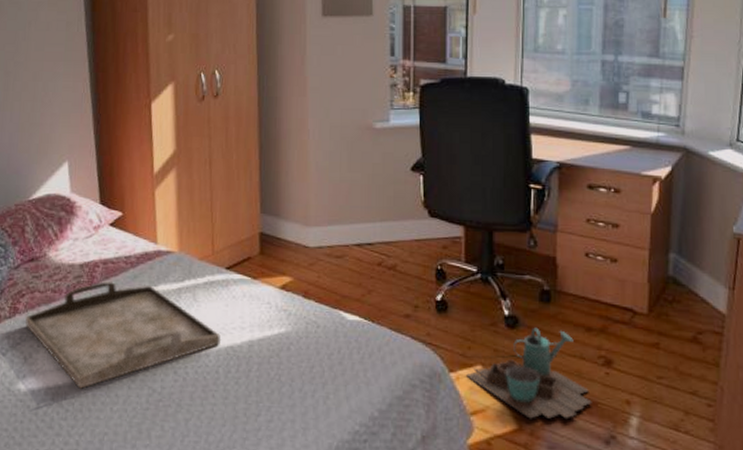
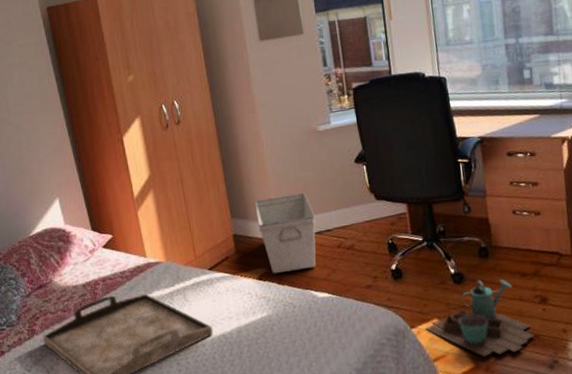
storage bin: none [289,196,357,285] -> present [254,193,316,274]

